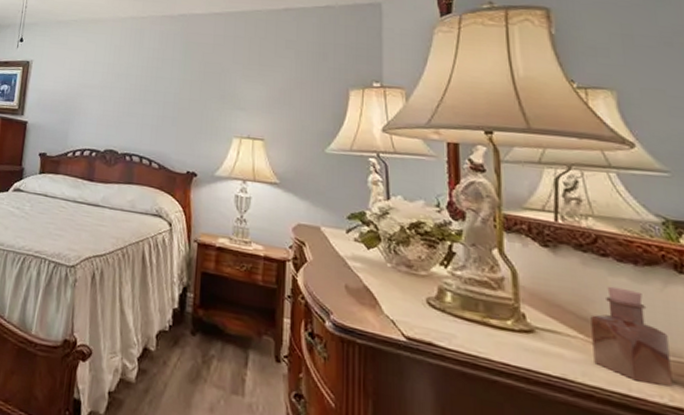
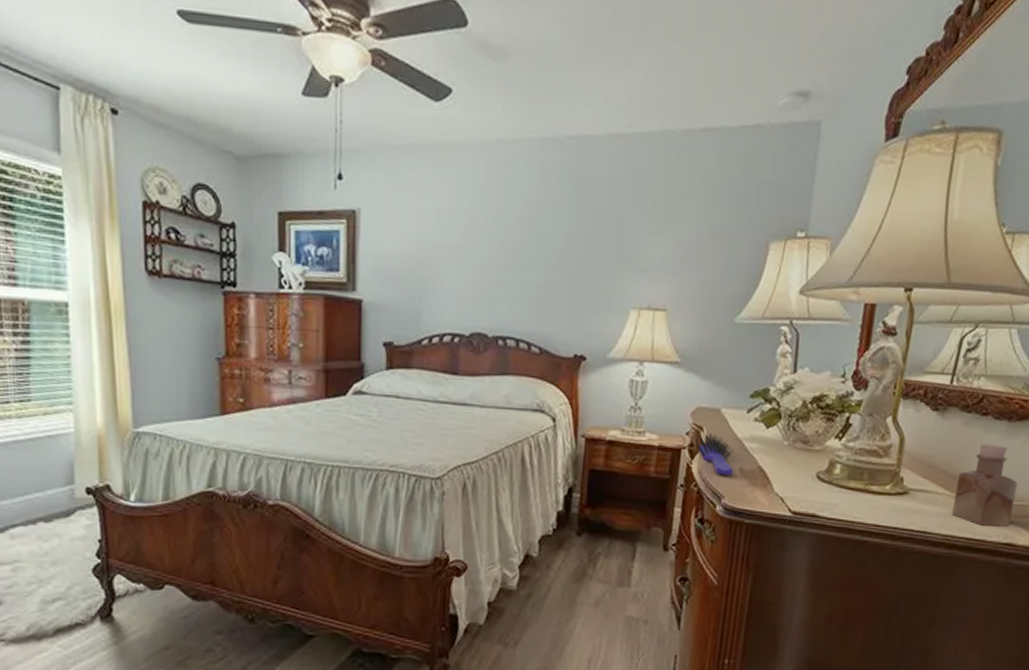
hairbrush: none [297,248,339,293] -> present [693,433,734,476]

